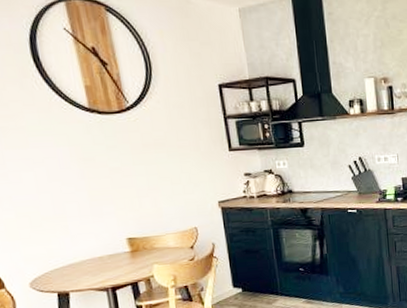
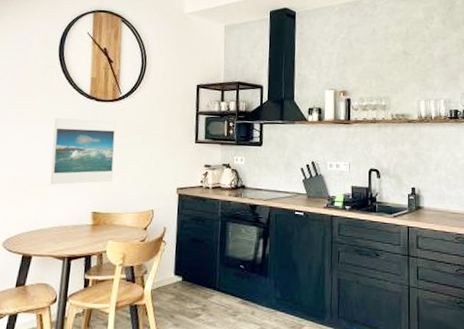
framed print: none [51,136,142,216] -> present [50,118,116,185]

